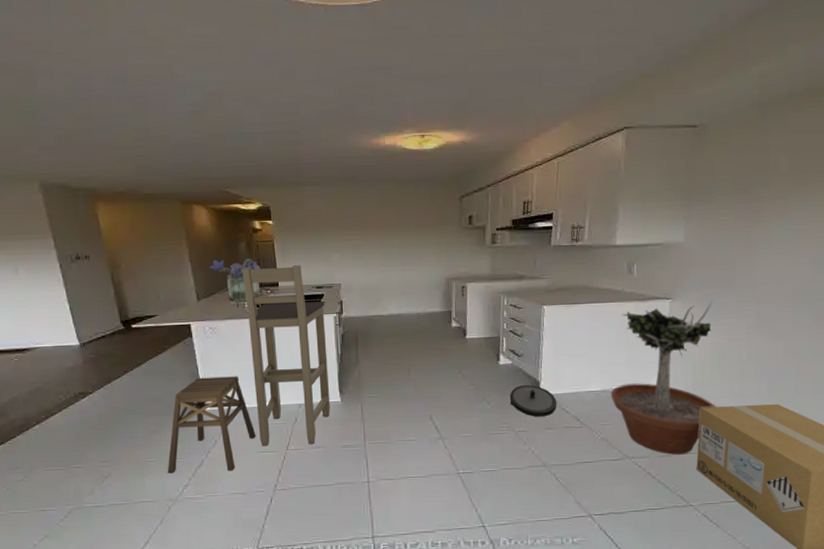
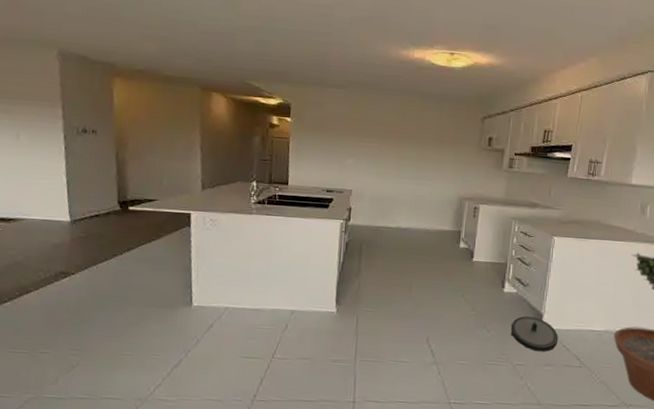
stool: present [167,376,256,474] -> none [141,270,242,375]
flower bouquet: present [209,259,261,307] -> none [219,151,272,202]
bar stool: present [242,265,331,447] -> none [245,161,333,355]

